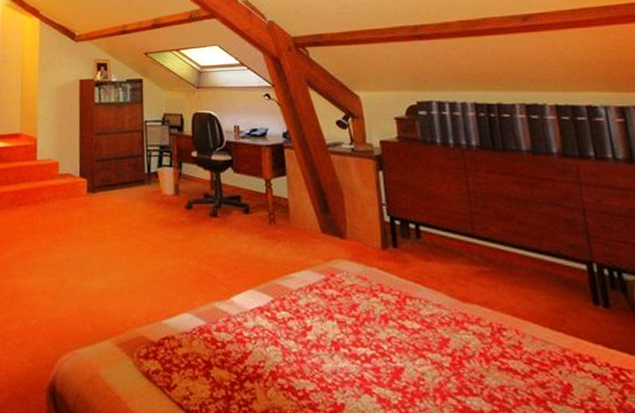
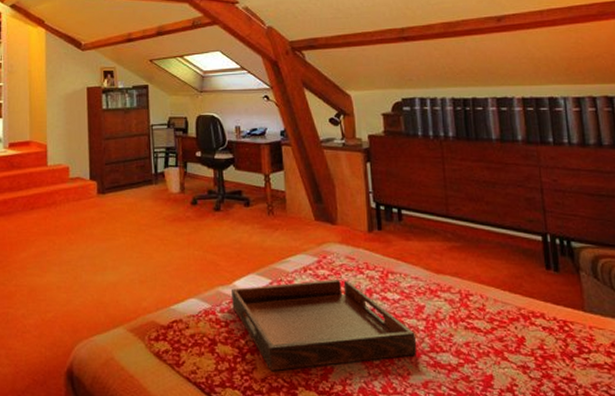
serving tray: none [229,301,442,404] -> present [232,280,417,371]

